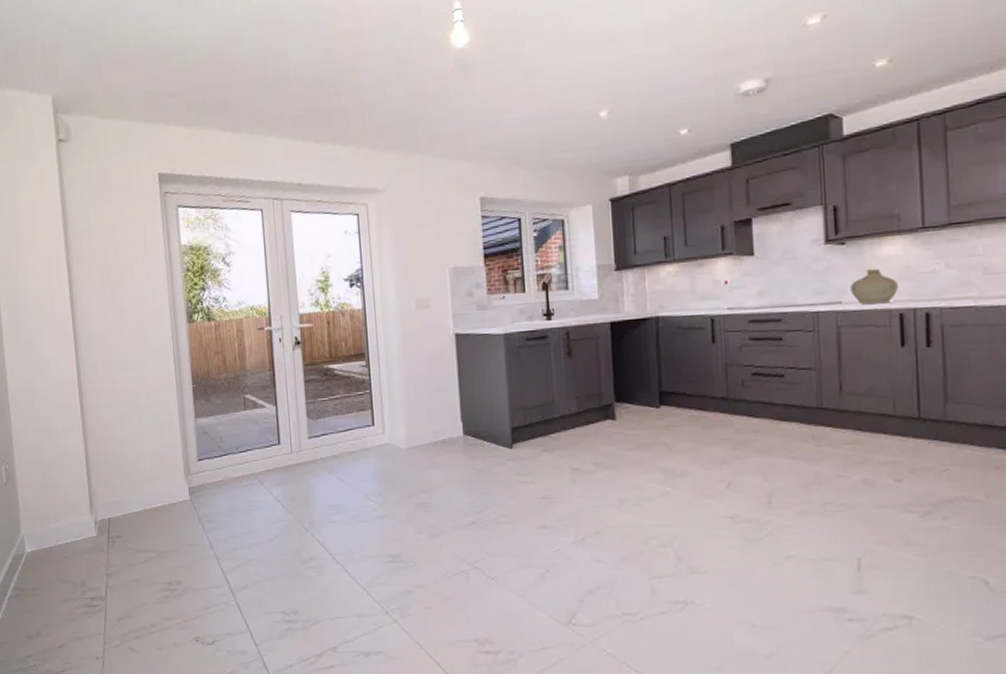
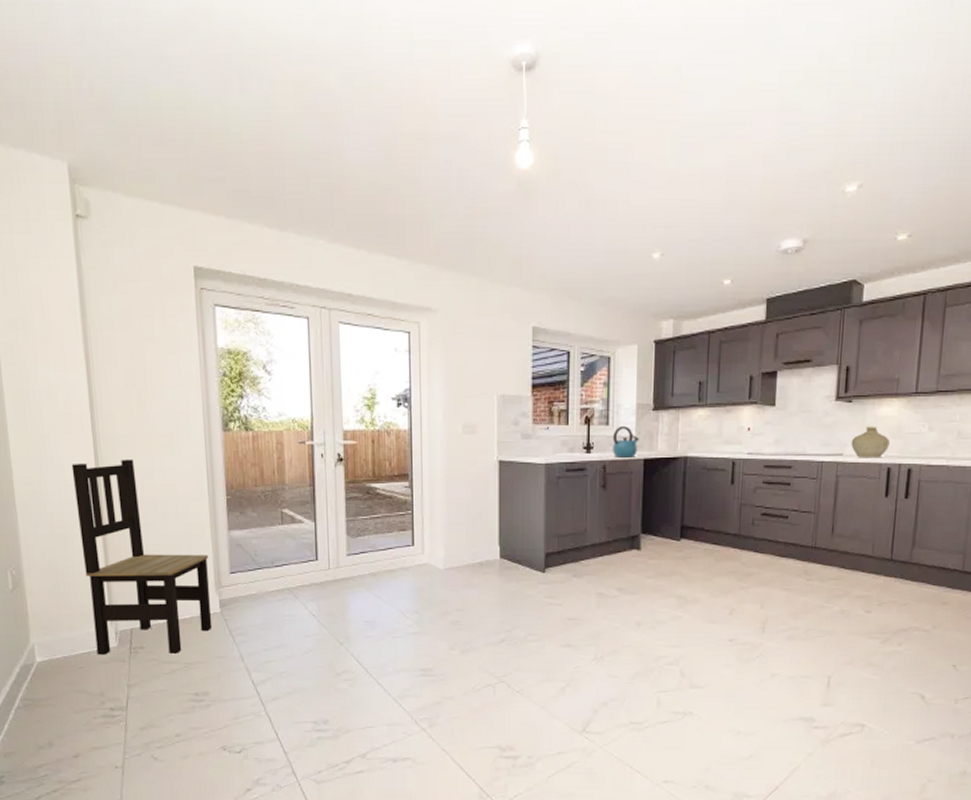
dining chair: none [56,355,183,545] -> present [71,459,213,655]
kettle: none [573,289,603,323] -> present [612,426,639,458]

